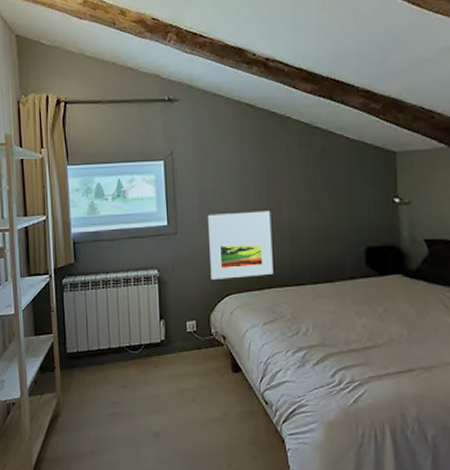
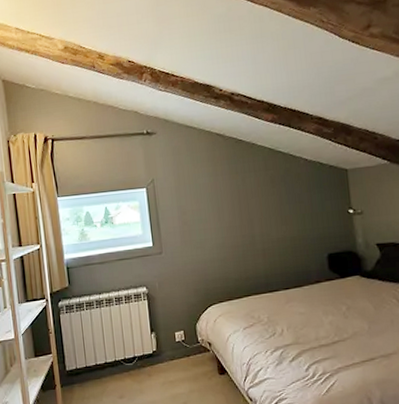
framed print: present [208,211,273,279] -> none [189,227,250,292]

